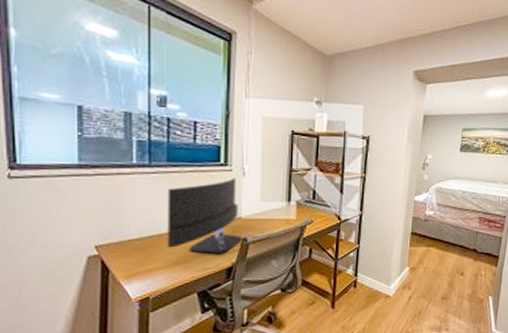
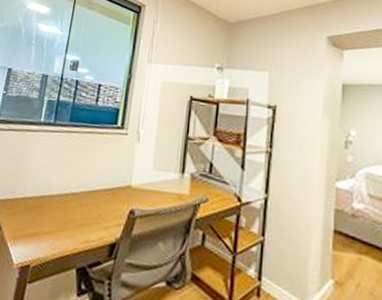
computer monitor: present [167,177,242,254] -> none [56,142,130,226]

